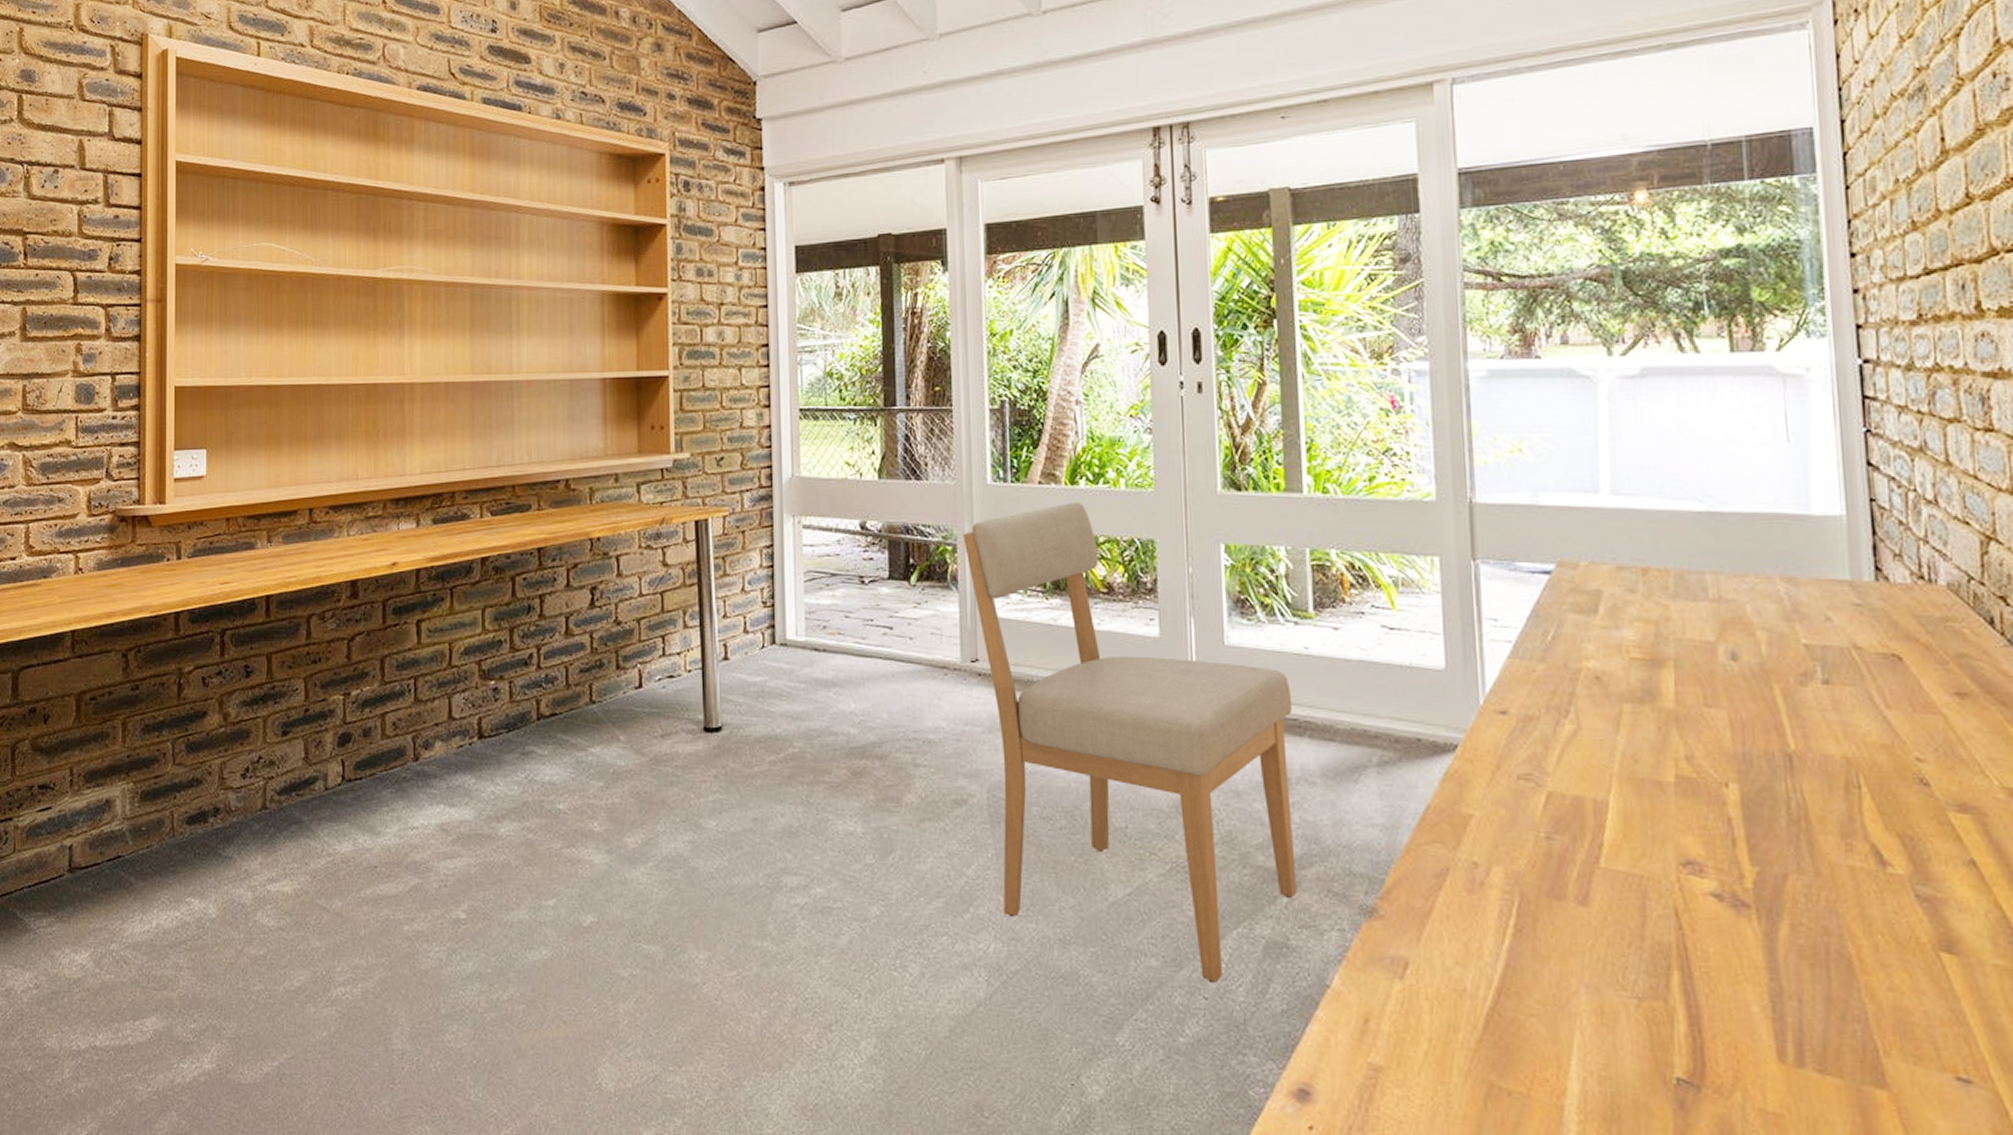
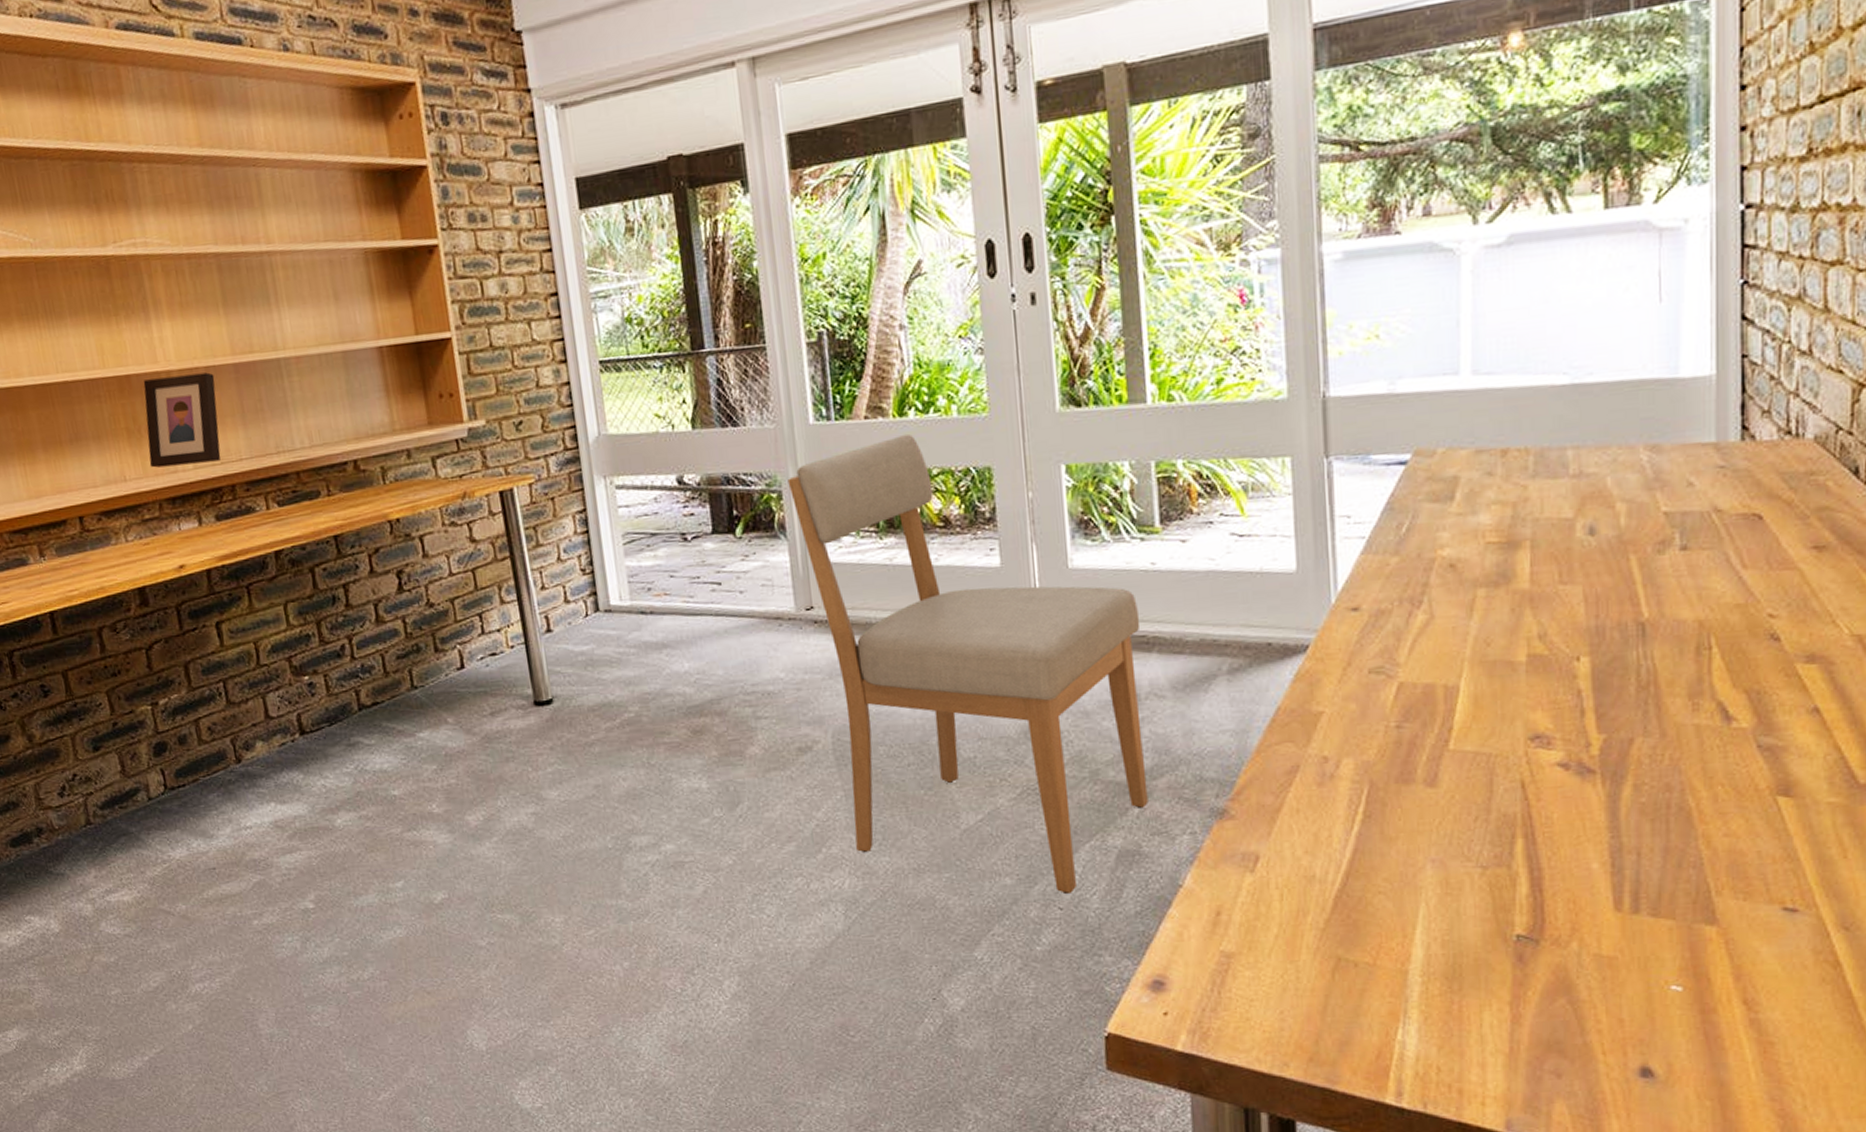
picture frame: none [381,387,452,470] -> present [143,372,221,468]

